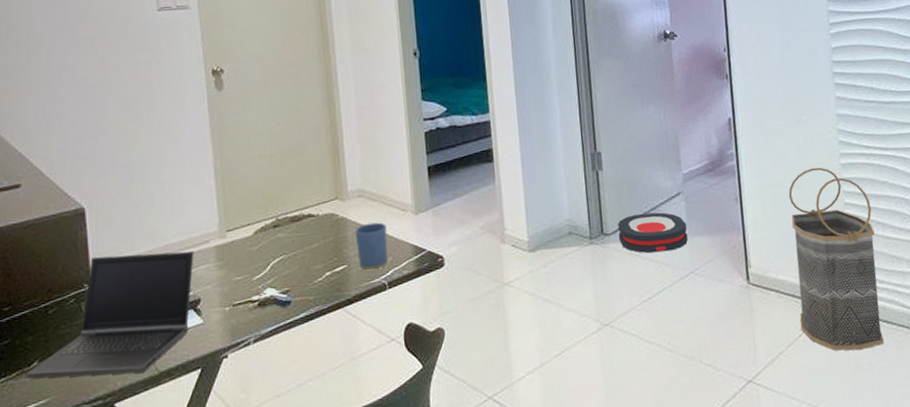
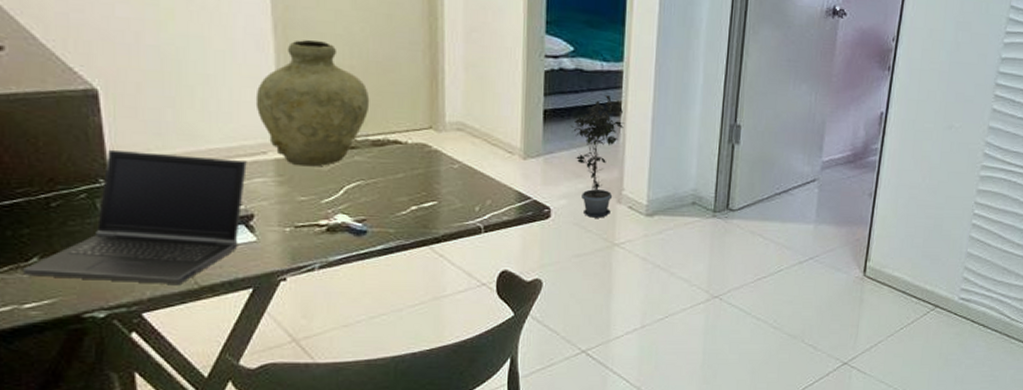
vase: none [199,138,287,249] -> present [255,40,370,167]
mug: present [355,222,388,270] -> none [450,160,488,210]
potted plant: none [450,144,498,261] -> present [569,95,625,218]
robot vacuum: present [618,212,689,254] -> none [743,194,816,235]
basket: present [788,167,884,351] -> none [903,175,998,347]

